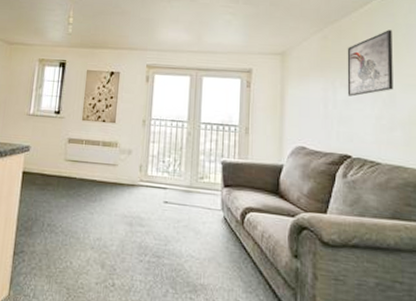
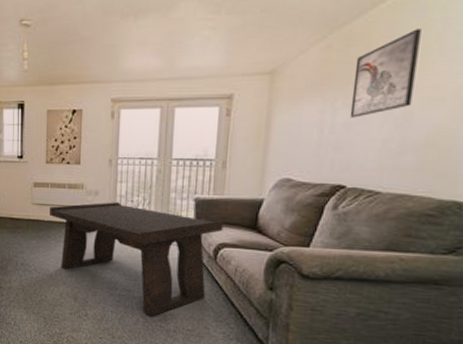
coffee table: none [82,161,249,288] -> present [50,202,224,317]

